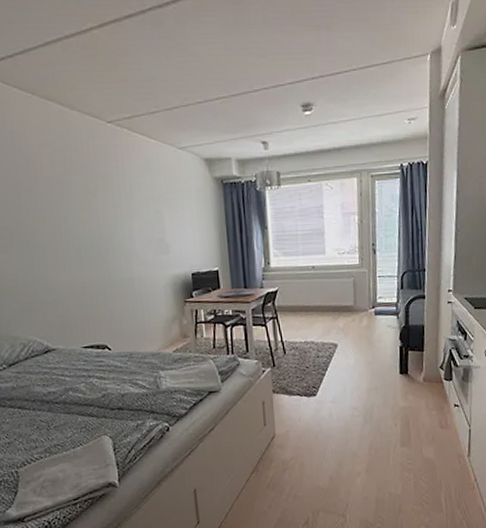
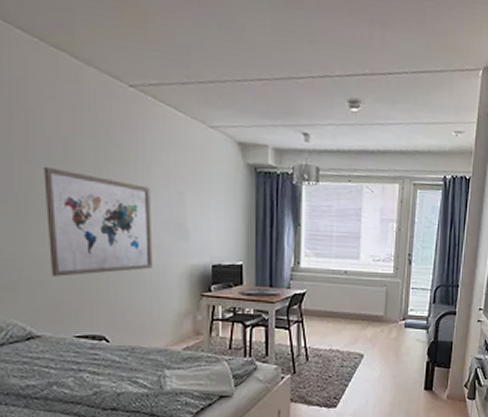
wall art: none [45,202,141,297] -> present [43,166,153,277]

